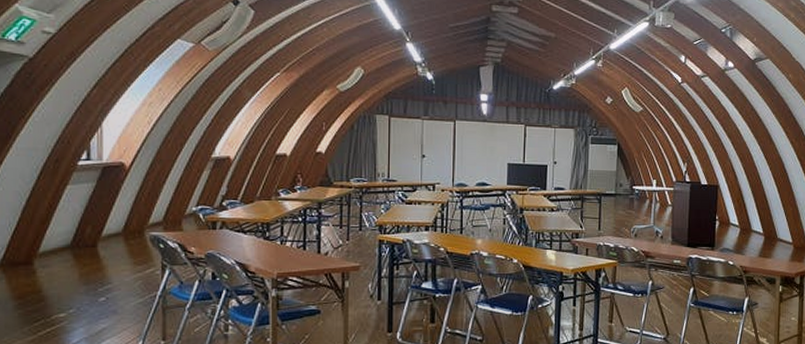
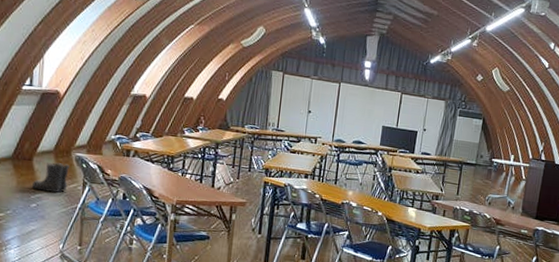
boots: none [97,246,143,282] -> present [31,162,69,193]

